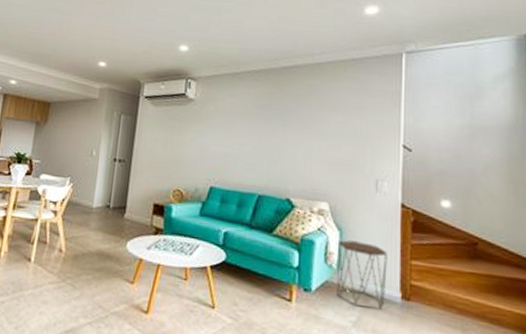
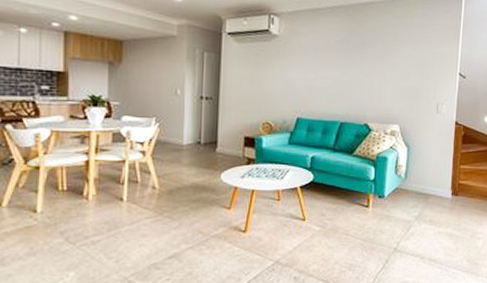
side table: present [337,240,388,311] -> none [404,154,443,206]

